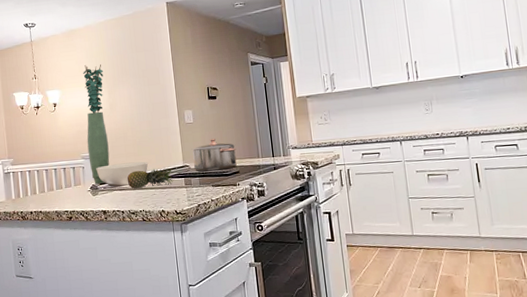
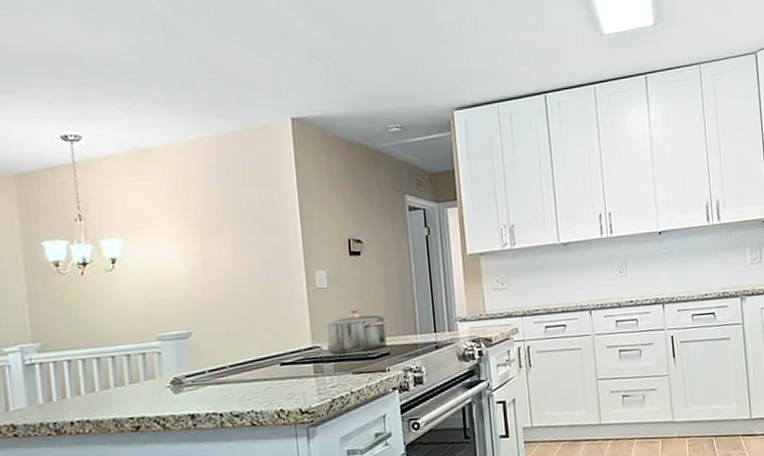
vase: present [83,64,110,184] -> none [160,202,202,377]
bowl: present [96,161,149,188] -> none [180,342,261,381]
fruit: present [127,167,173,189] -> none [228,350,297,381]

